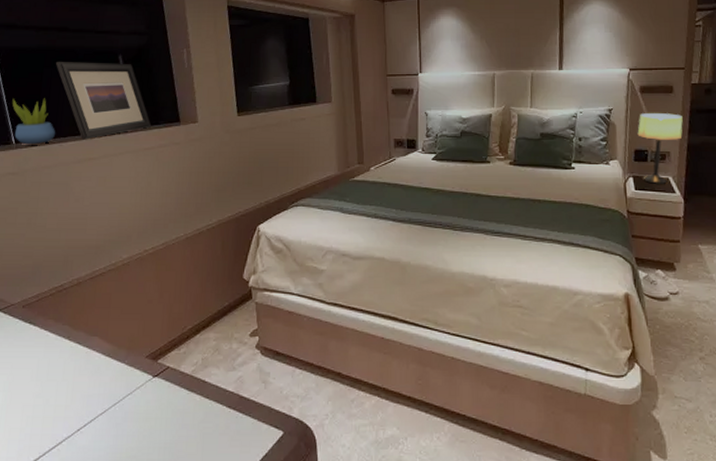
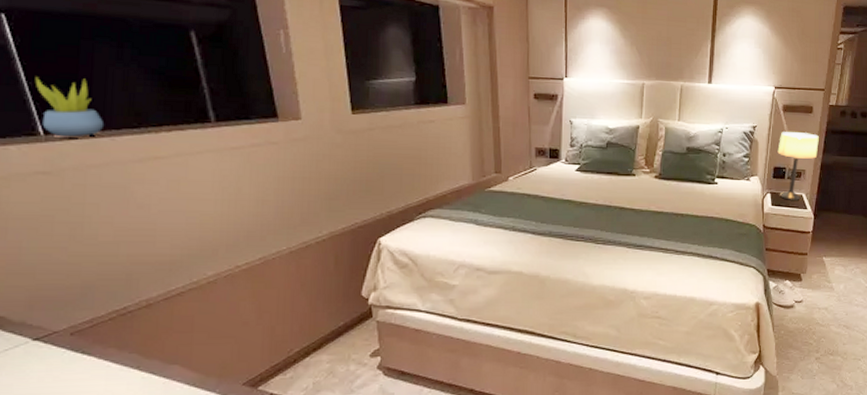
picture frame: present [56,62,151,140] -> none [99,33,239,134]

